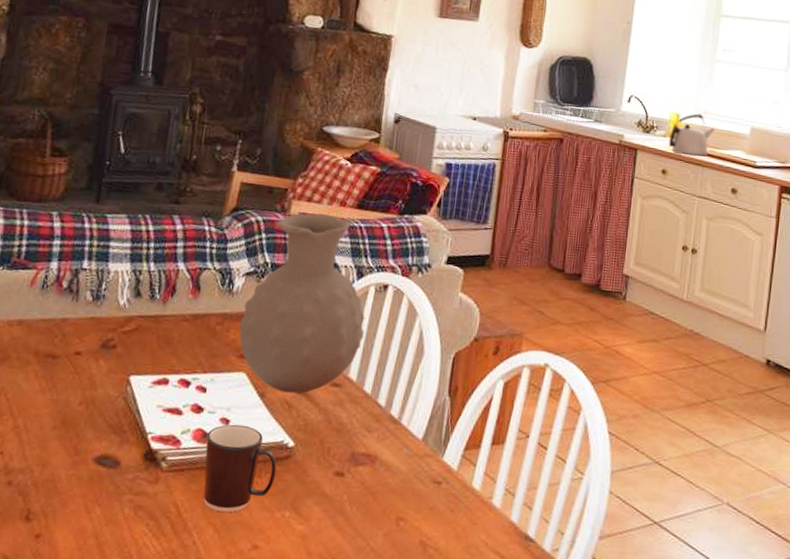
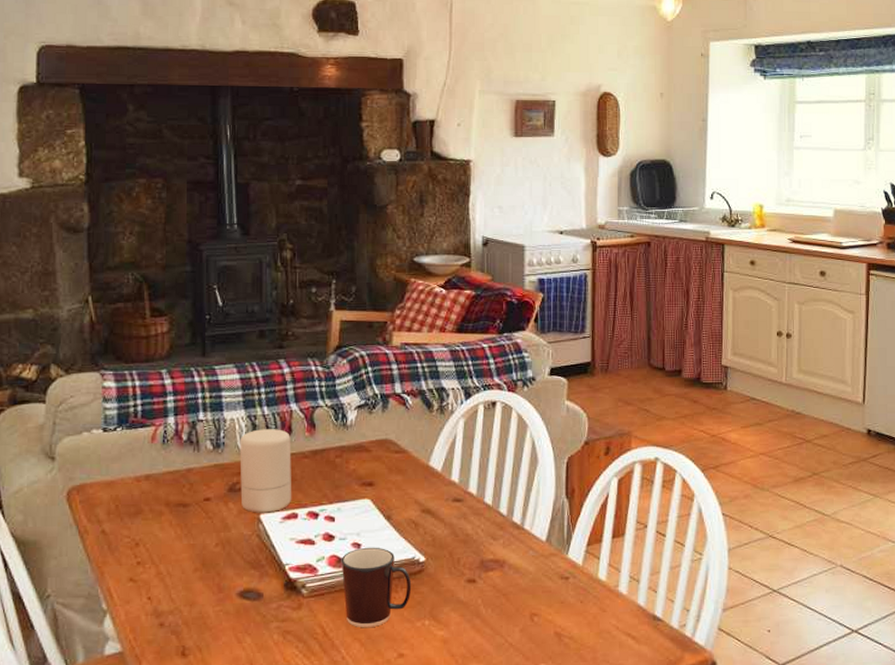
candle: none [112,285,173,375] -> present [239,429,292,513]
vase: present [239,213,365,394] -> none [358,341,479,513]
kettle: present [668,113,715,157] -> none [754,202,799,244]

